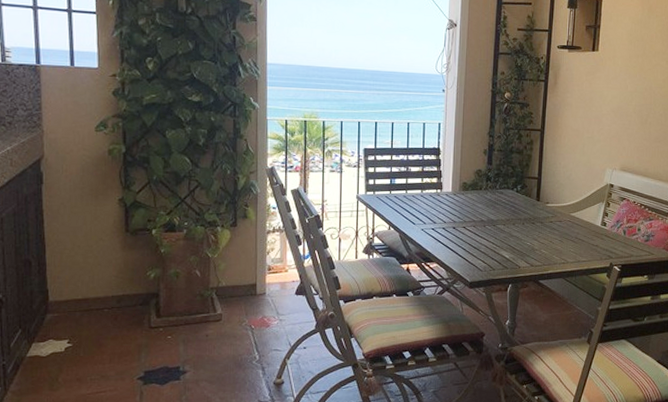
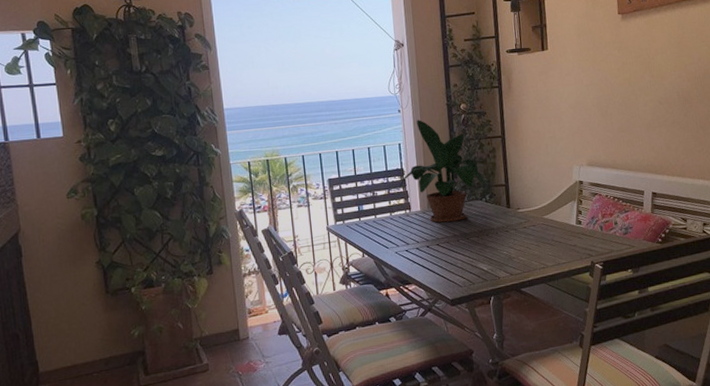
potted plant: none [432,102,519,207] -> present [398,120,486,223]

